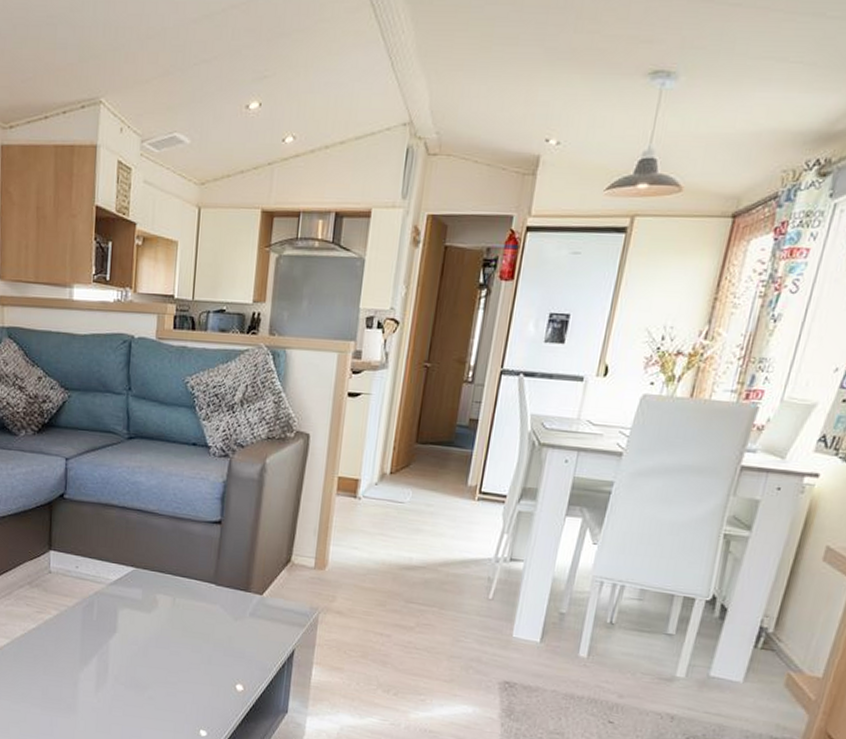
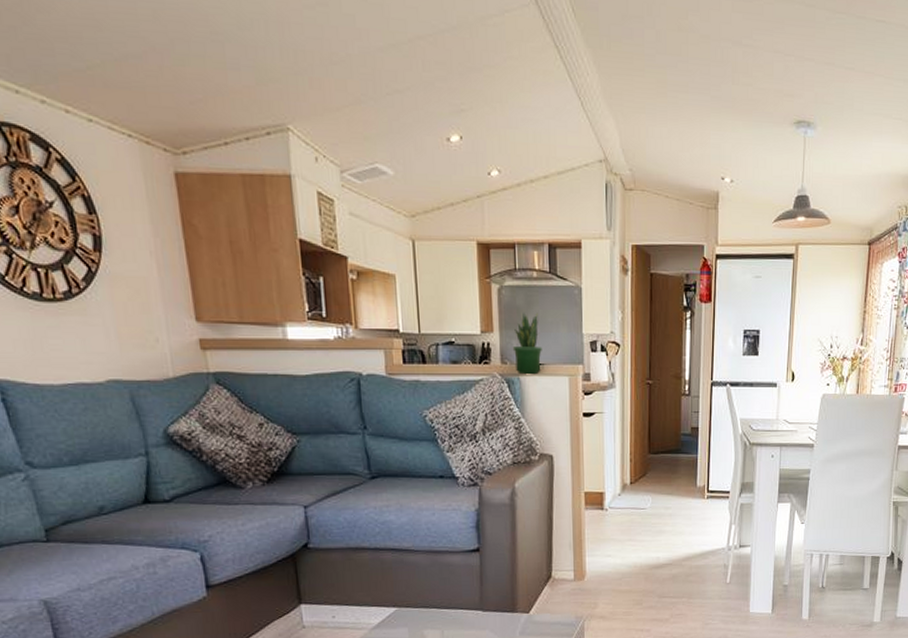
planter: none [283,283,314,349] -> present [512,312,542,375]

